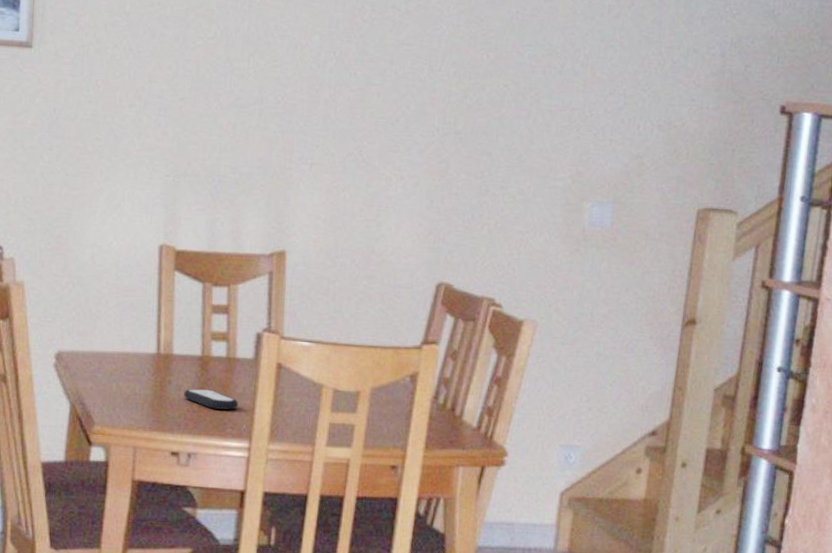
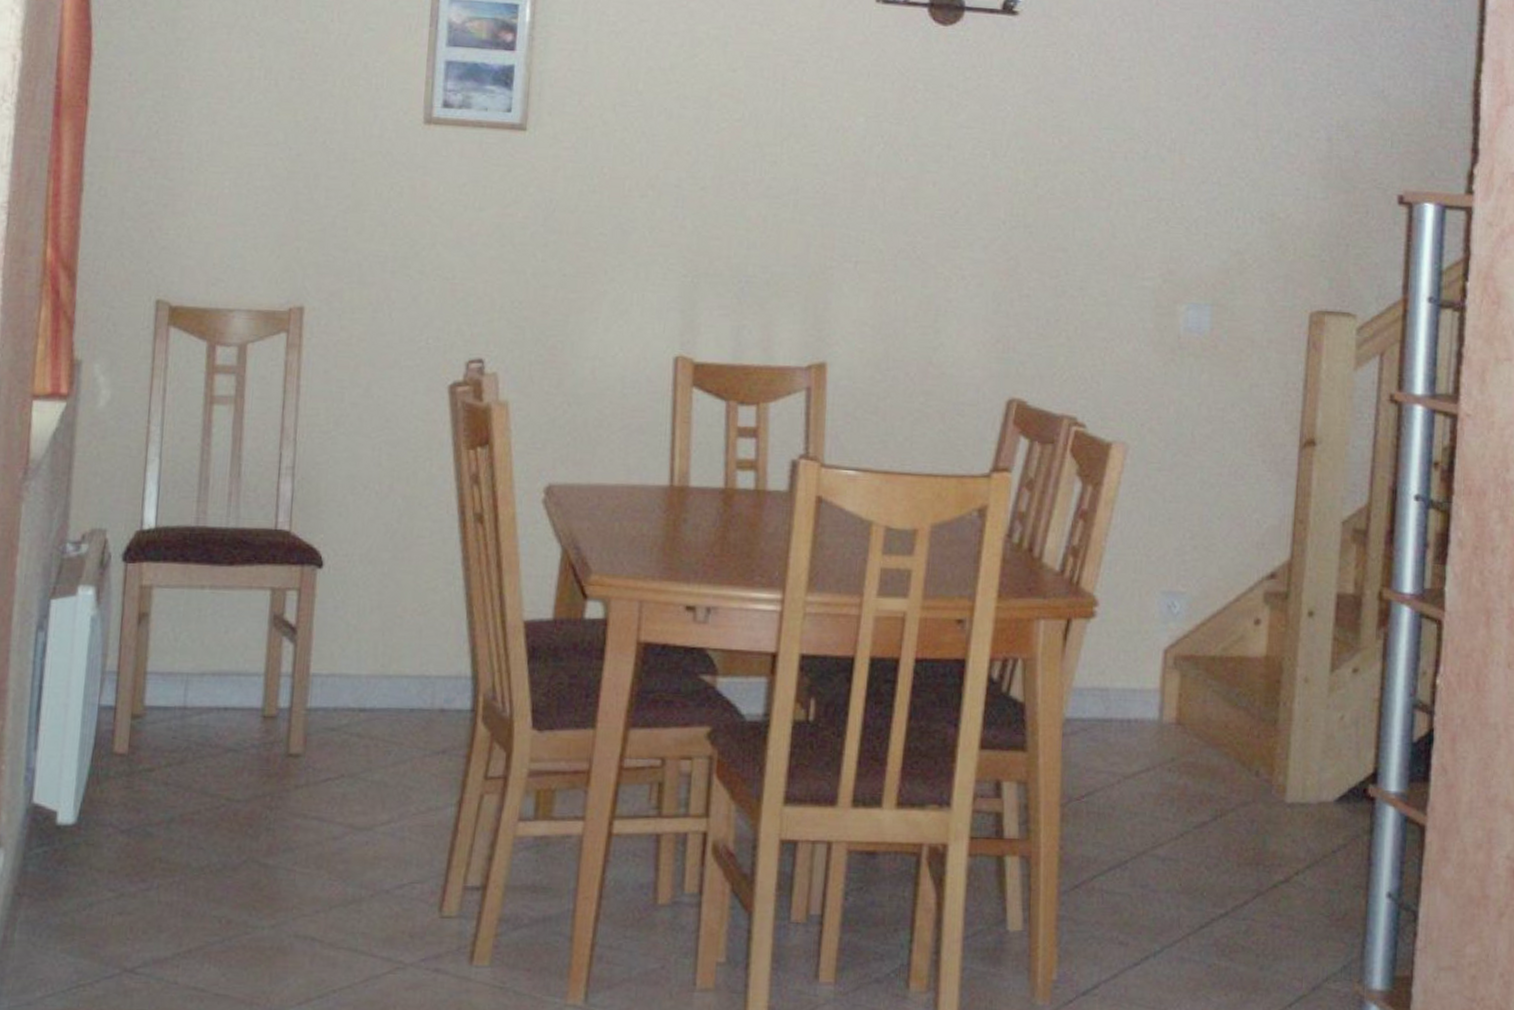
remote control: present [183,389,238,410] -> none [701,528,769,554]

